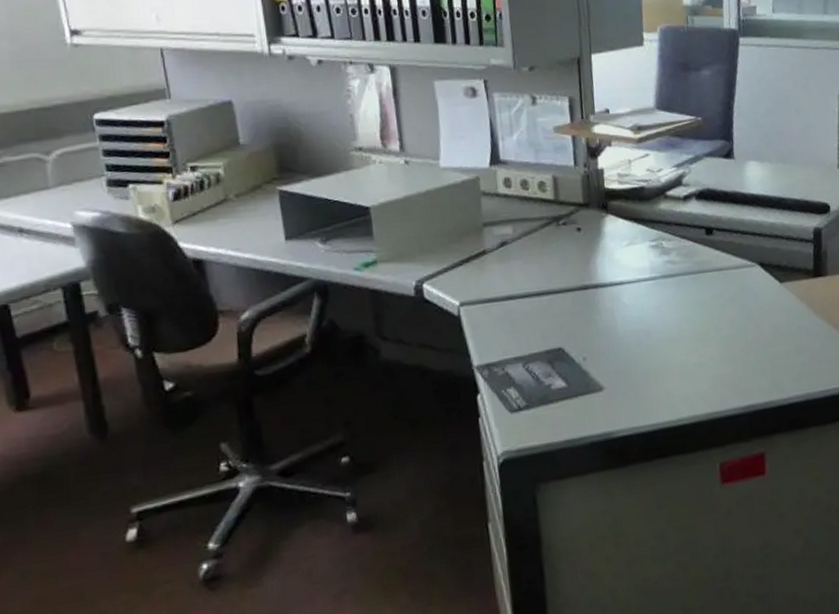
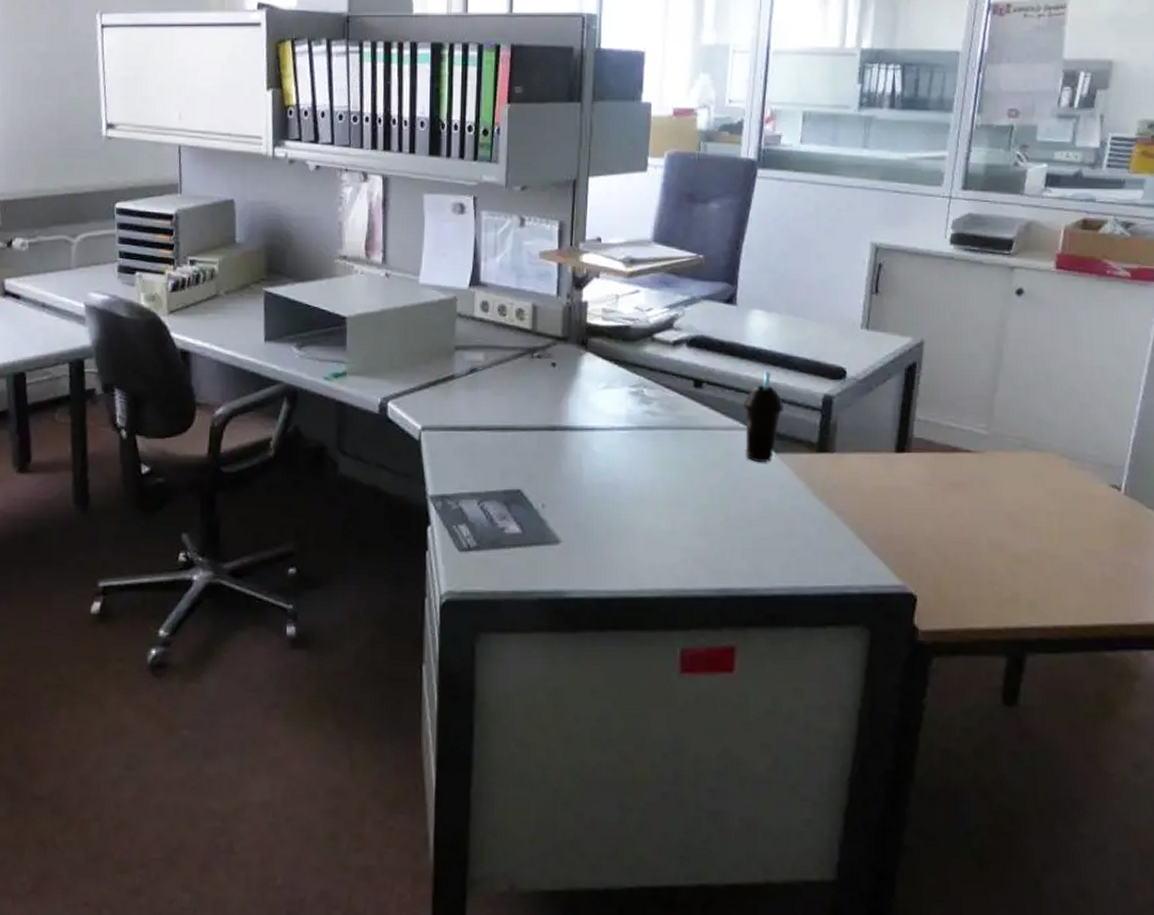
cup: none [749,213,783,293] -> present [743,370,783,462]

